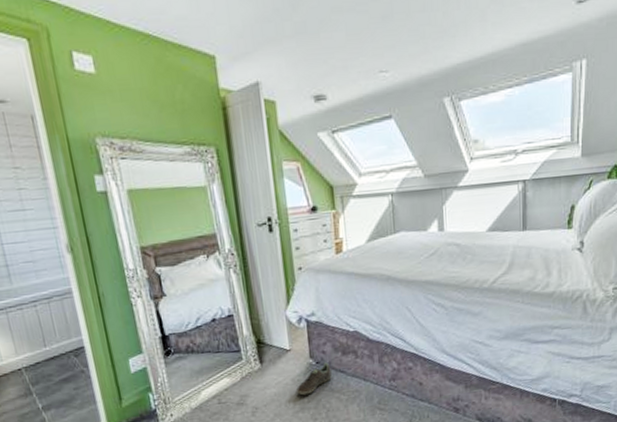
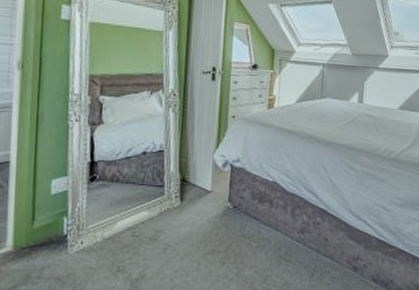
sneaker: present [297,362,332,396] -> none [210,208,246,238]

